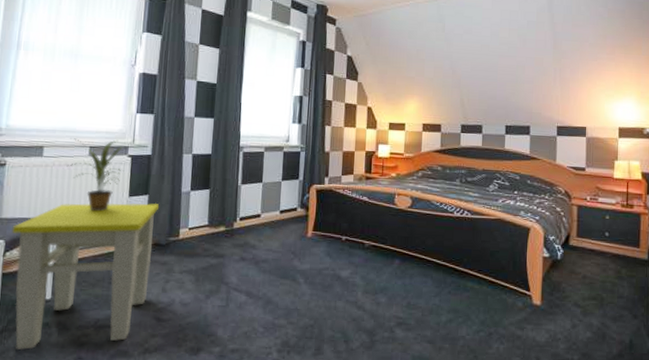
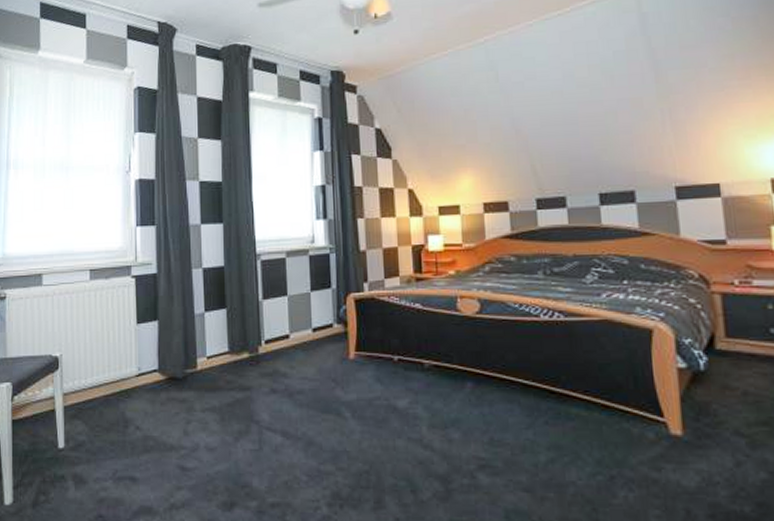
stool: present [11,202,160,351] -> none [18,329,172,508]
potted plant: present [67,138,124,212] -> none [68,259,129,344]

